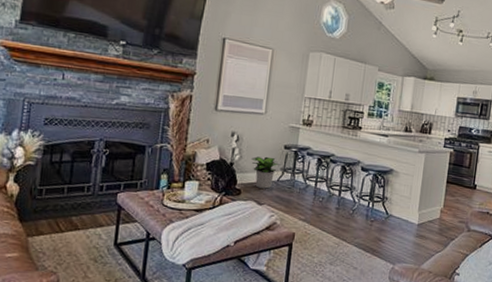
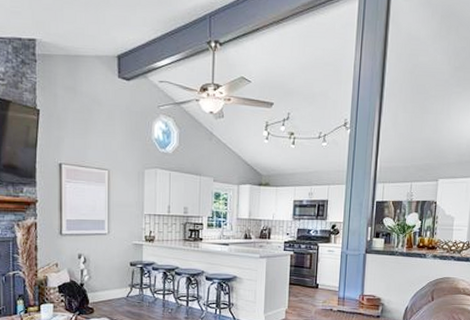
potted plant: present [251,156,282,189] -> none [100,274,129,305]

